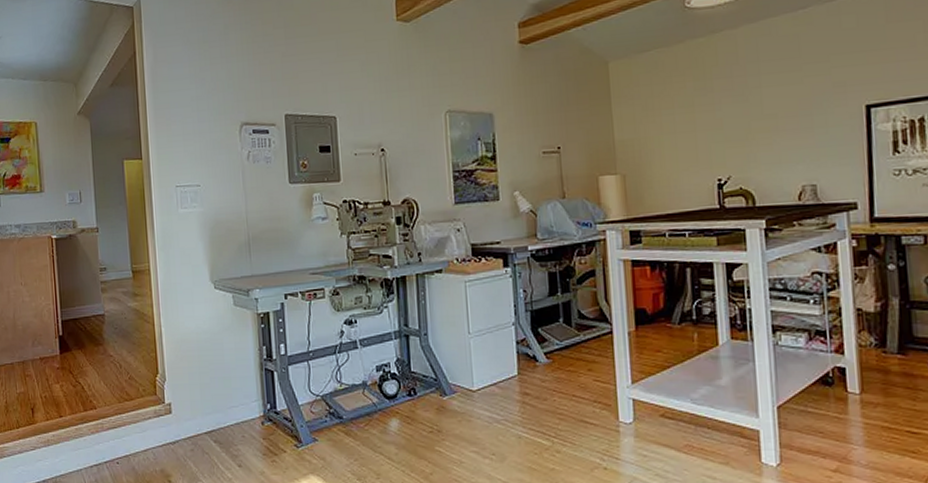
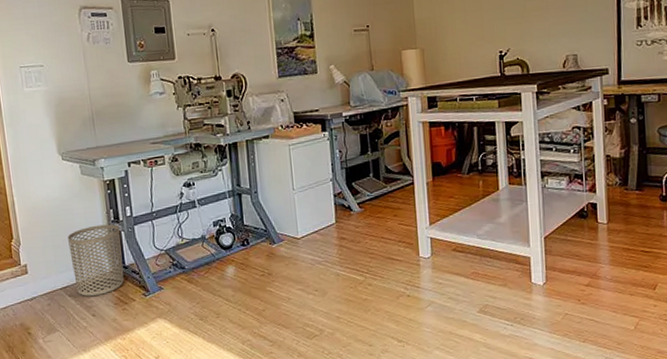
waste bin: none [216,362,275,443] -> present [68,224,124,296]

